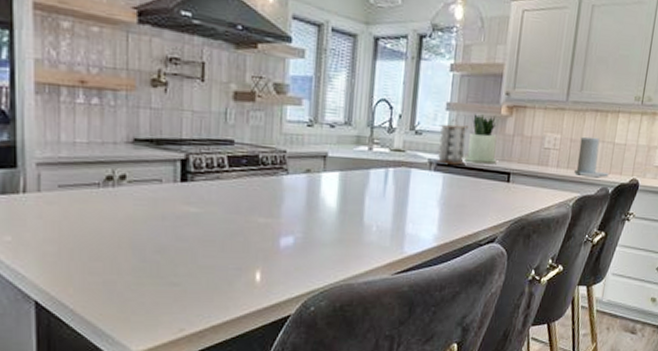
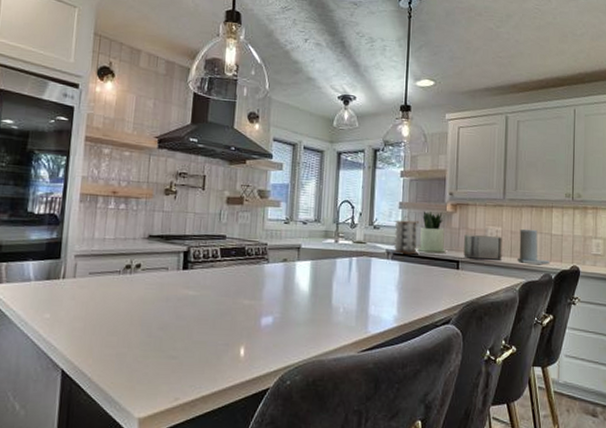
toaster: none [516,142,561,172] -> present [463,234,503,260]

